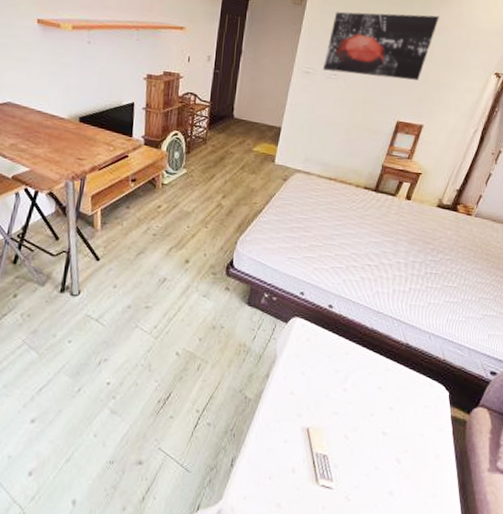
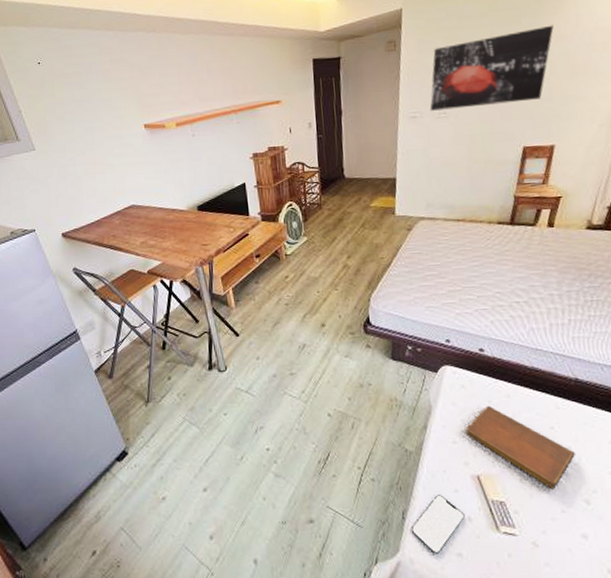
smartphone: none [237,444,290,503] -> present [411,494,465,554]
notebook: none [304,361,395,447] -> present [466,406,575,490]

